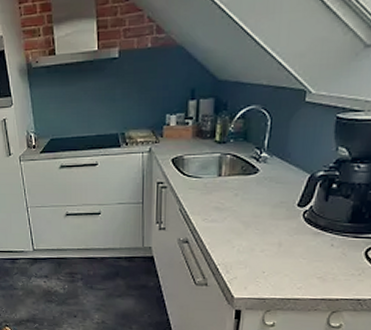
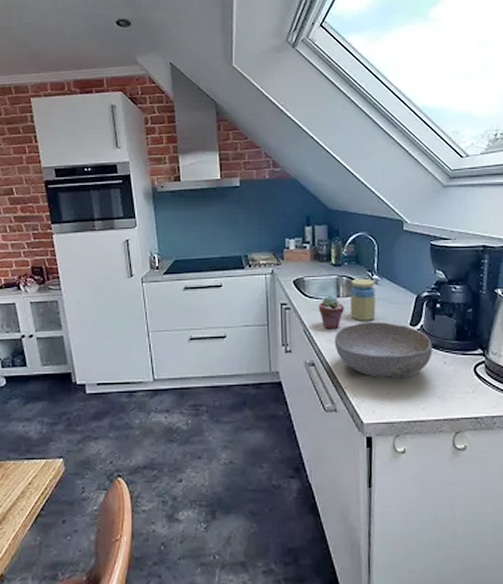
potted succulent: none [197,174,225,209] -> present [319,295,344,330]
bowl: none [211,201,320,259] -> present [334,321,433,379]
jar: none [232,156,263,201] -> present [350,278,376,321]

